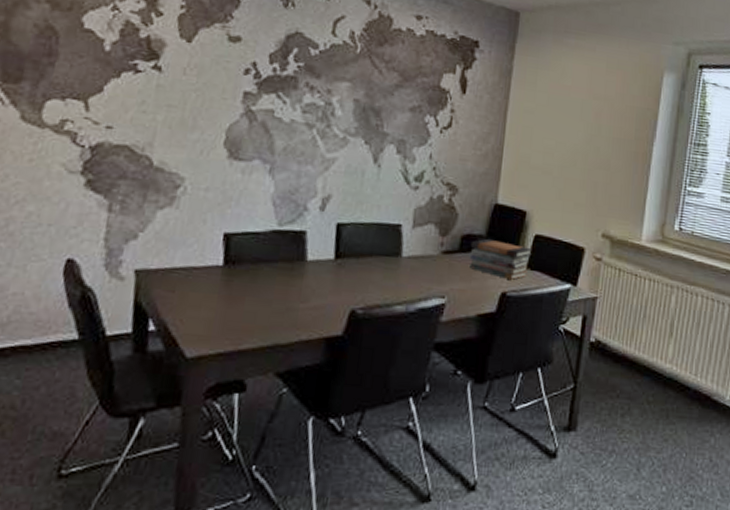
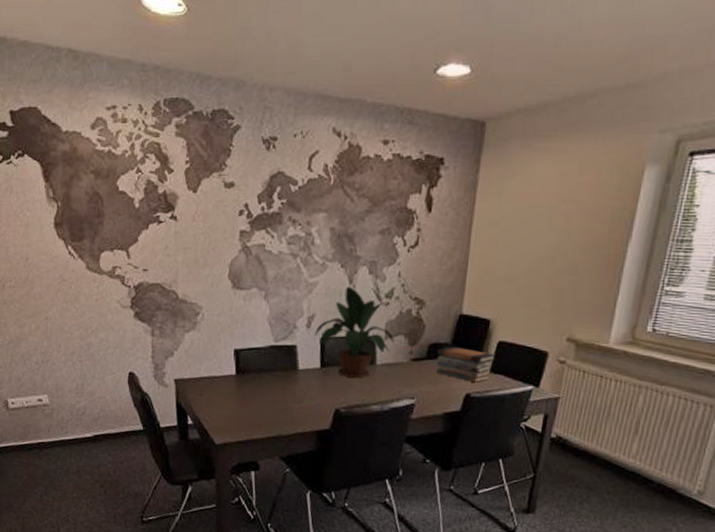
potted plant: none [330,165,424,273] -> present [315,286,395,378]

